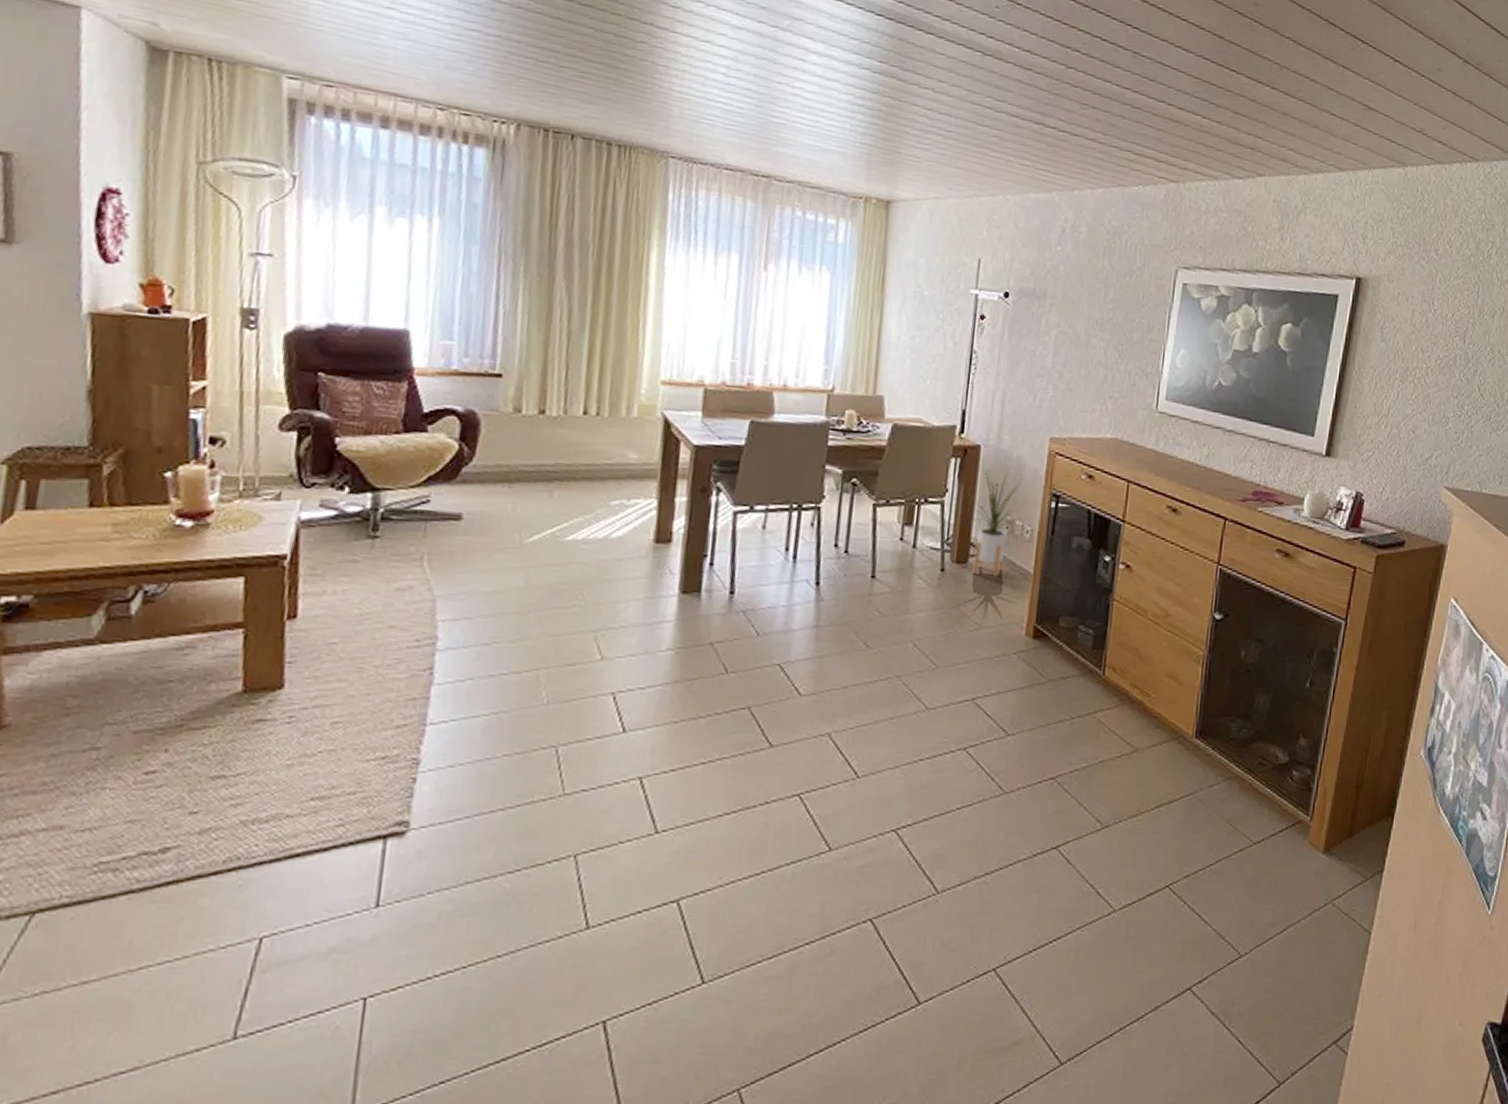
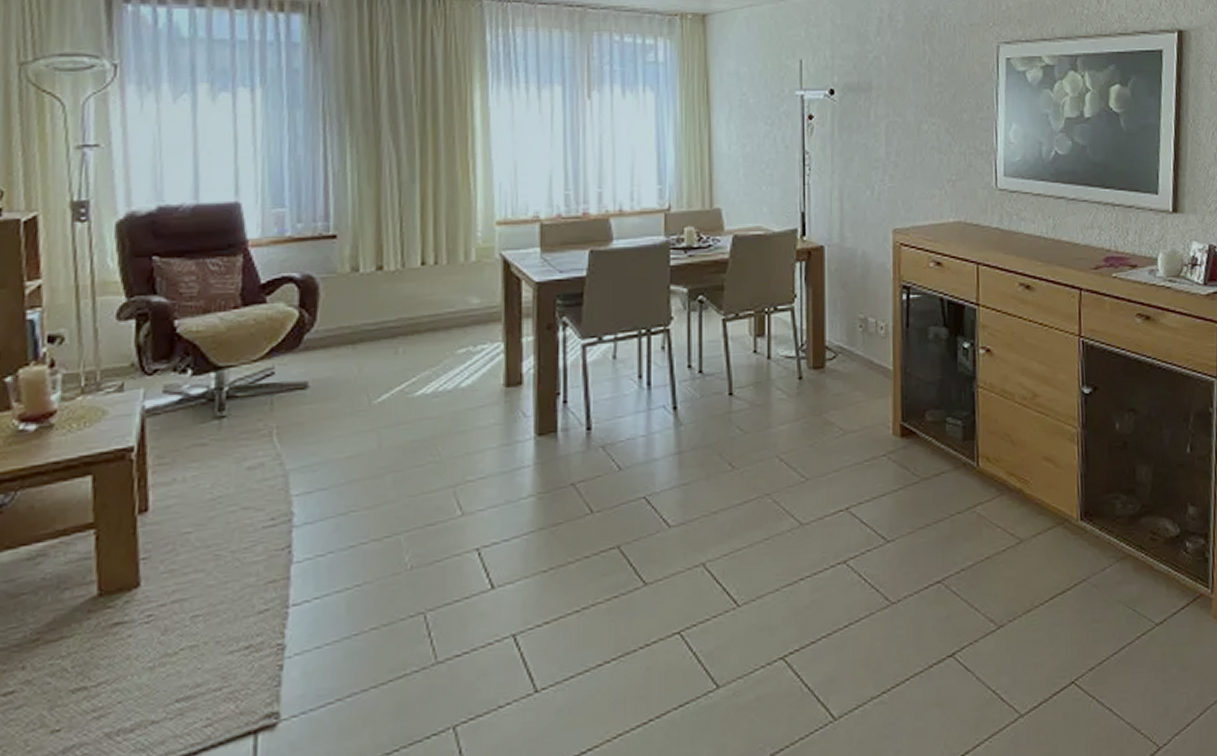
house plant: present [966,466,1023,578] -> none [815,266,874,379]

